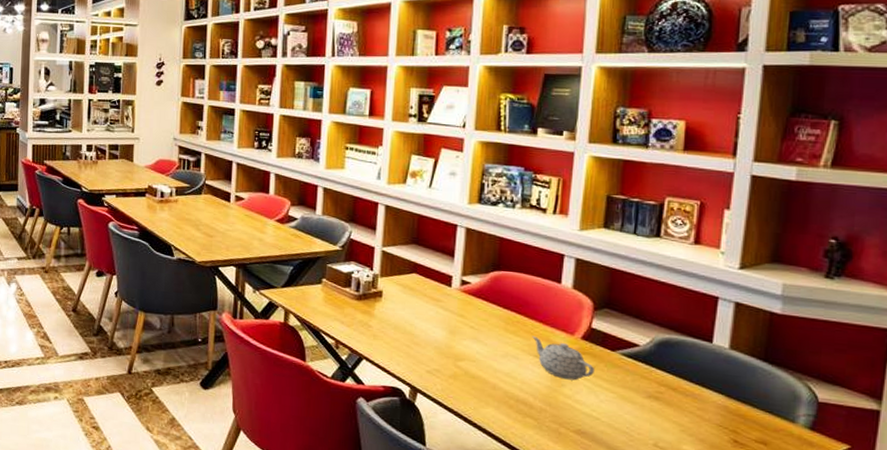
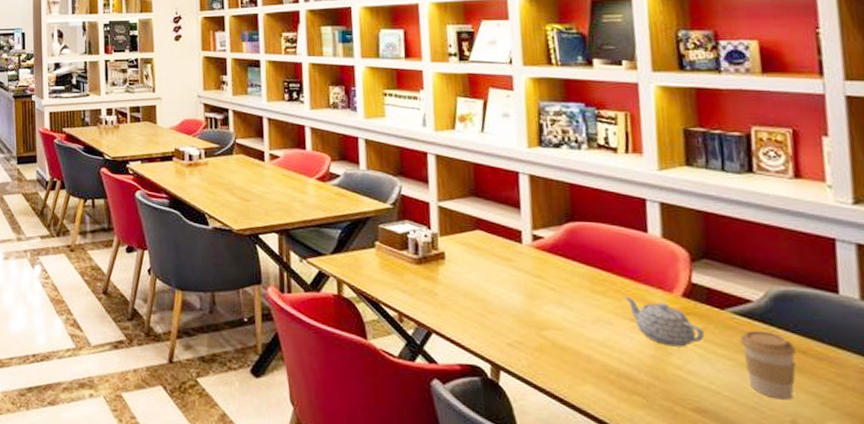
coffee cup: none [623,369,669,427] -> present [739,330,797,400]

